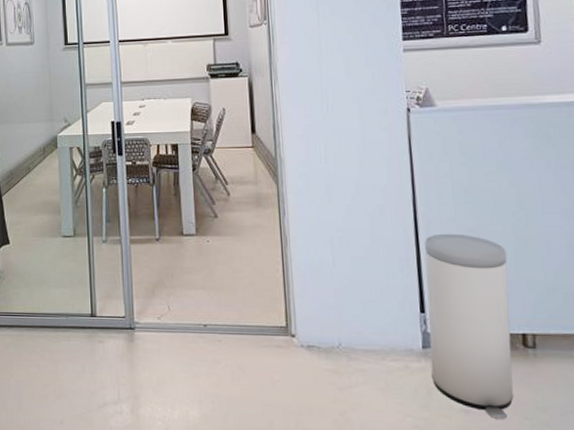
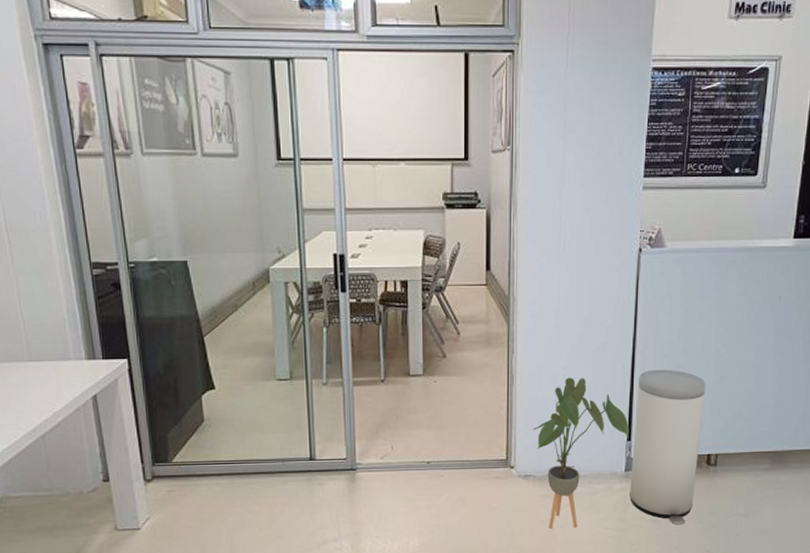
house plant: none [312,241,423,412] -> present [533,378,630,529]

